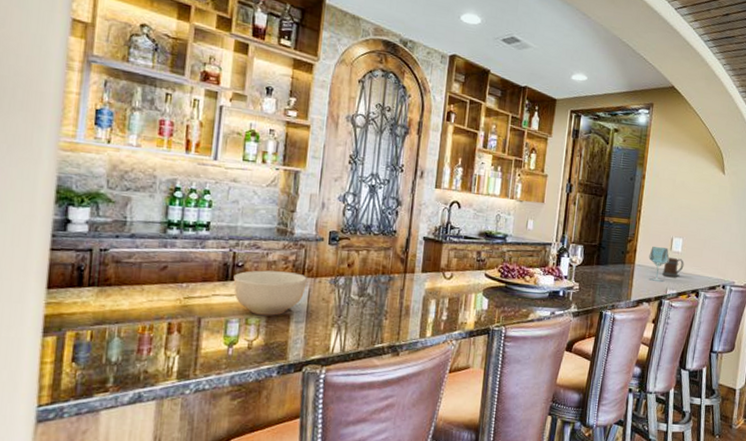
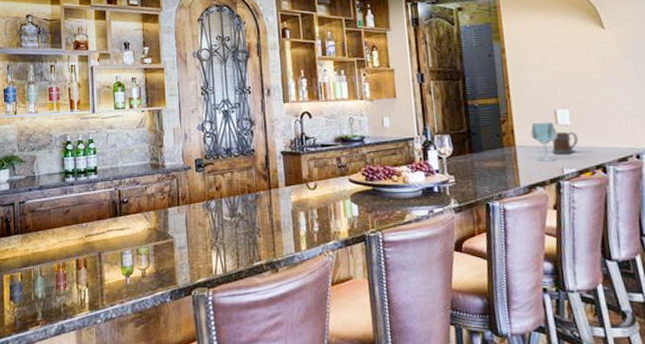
bowl: present [233,270,309,316] -> none [121,201,184,245]

